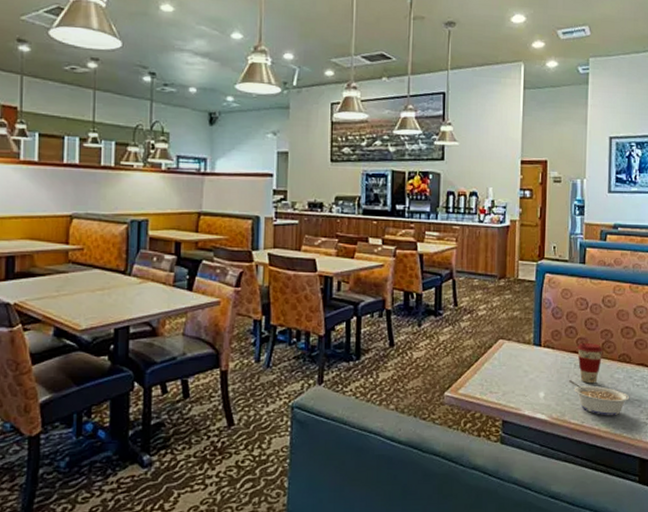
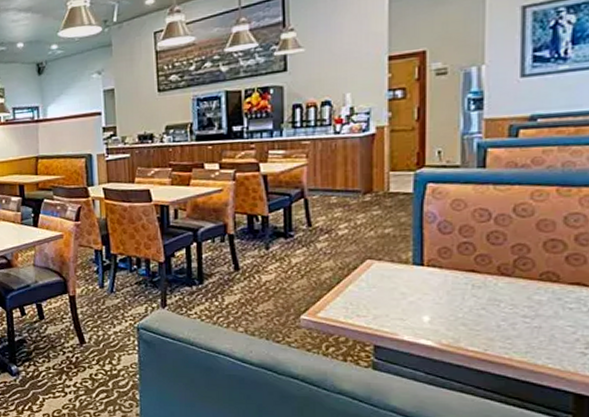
legume: present [568,380,630,416] -> none [463,303,558,344]
coffee cup: present [577,342,603,384] -> none [476,259,516,307]

